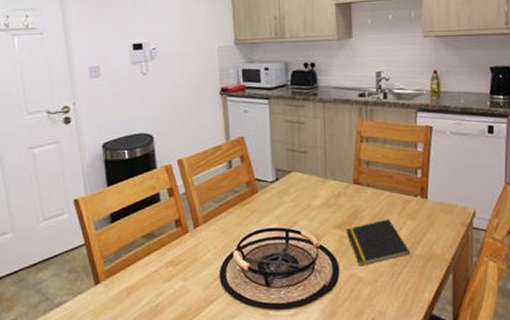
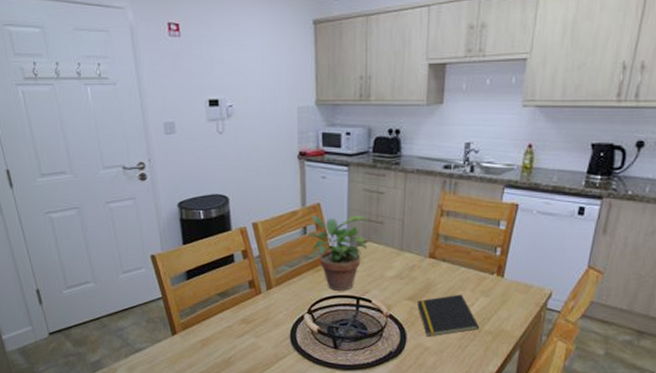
potted plant: none [234,146,293,224] -> present [308,215,368,291]

